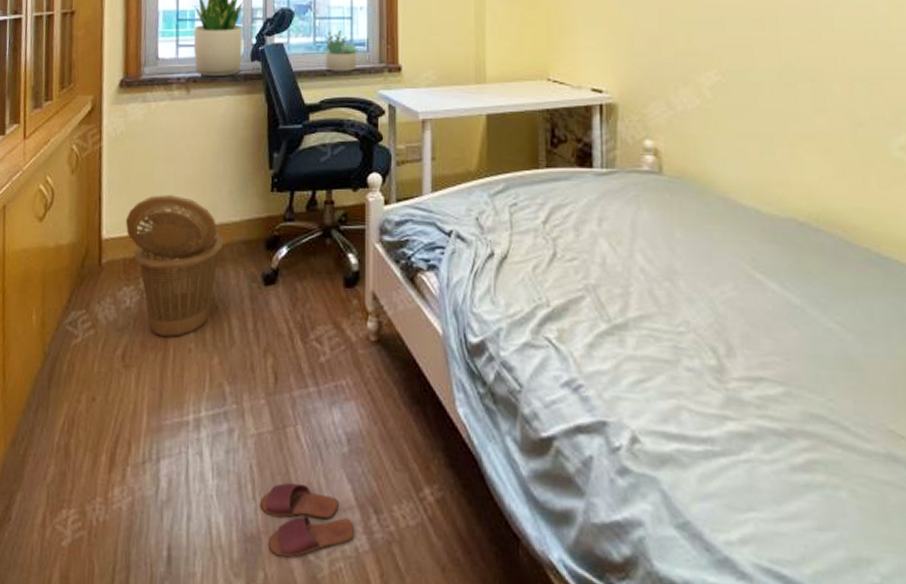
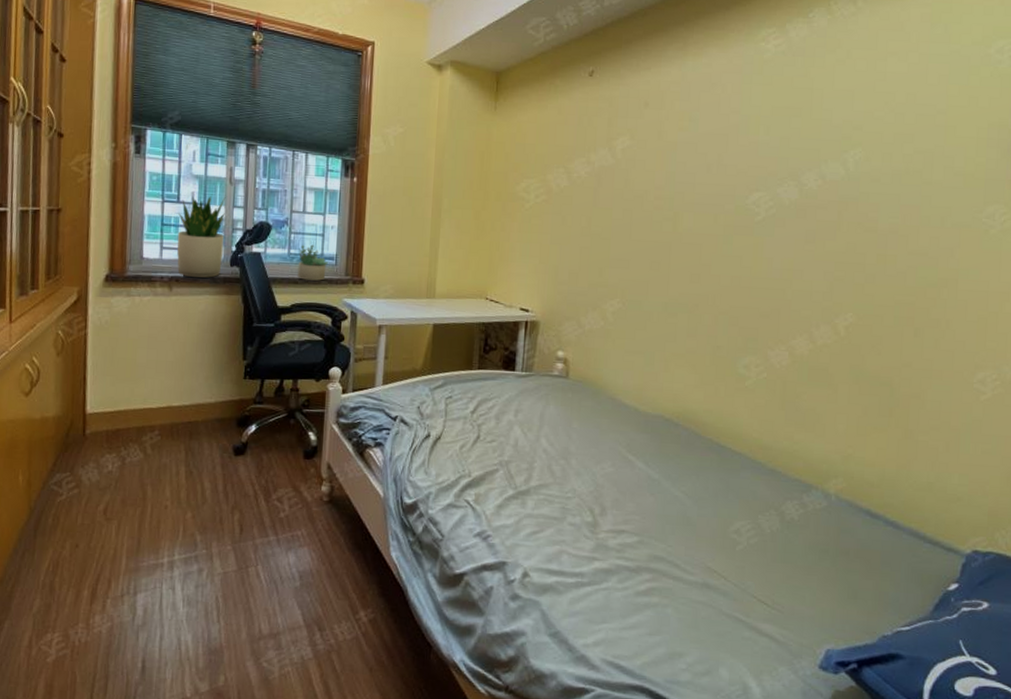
laundry basket: present [125,195,224,337] -> none [108,377,200,496]
slippers: present [260,482,354,558] -> none [224,609,301,665]

